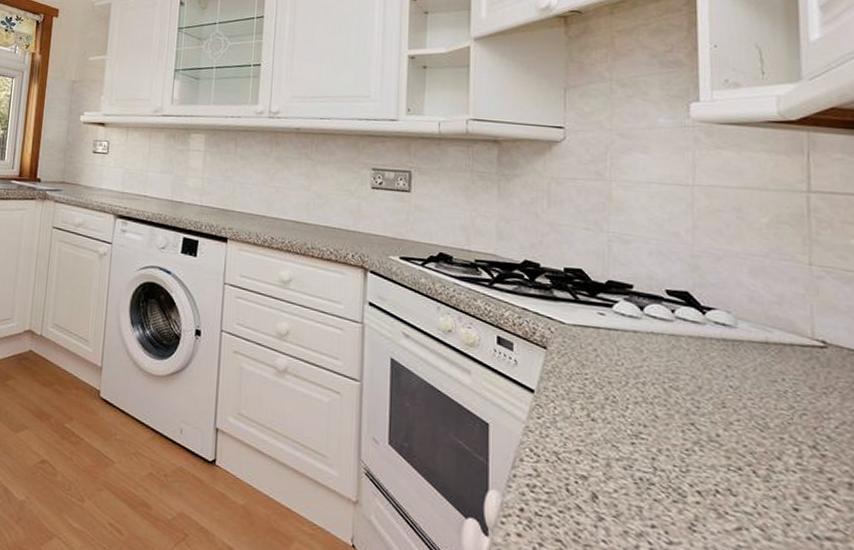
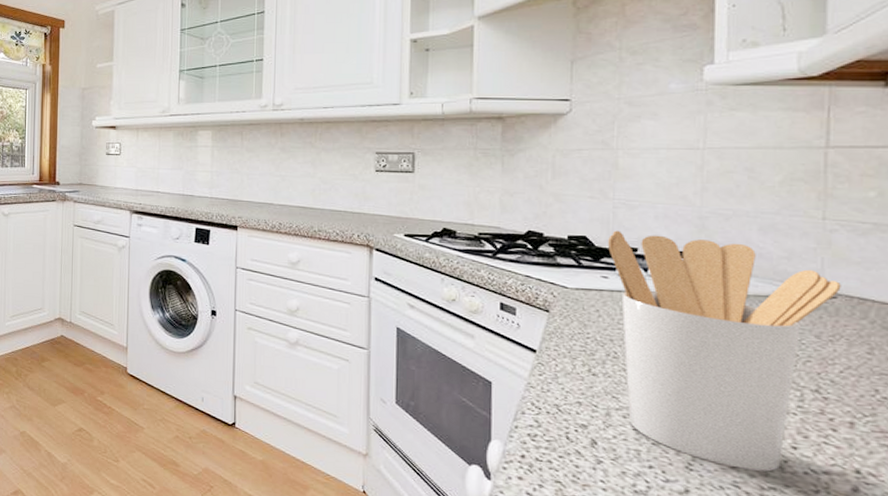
utensil holder: none [604,265,831,536] -> present [608,230,842,472]

